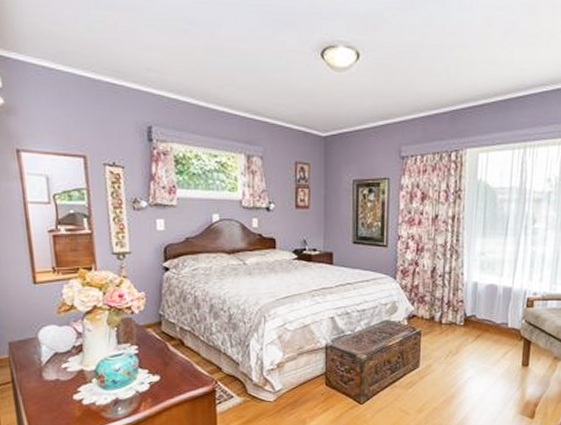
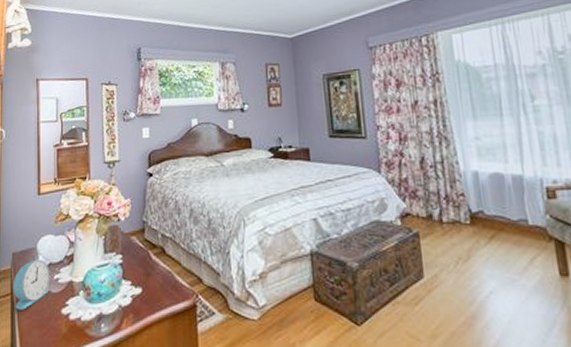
alarm clock: none [13,349,57,397] -> present [13,259,49,310]

